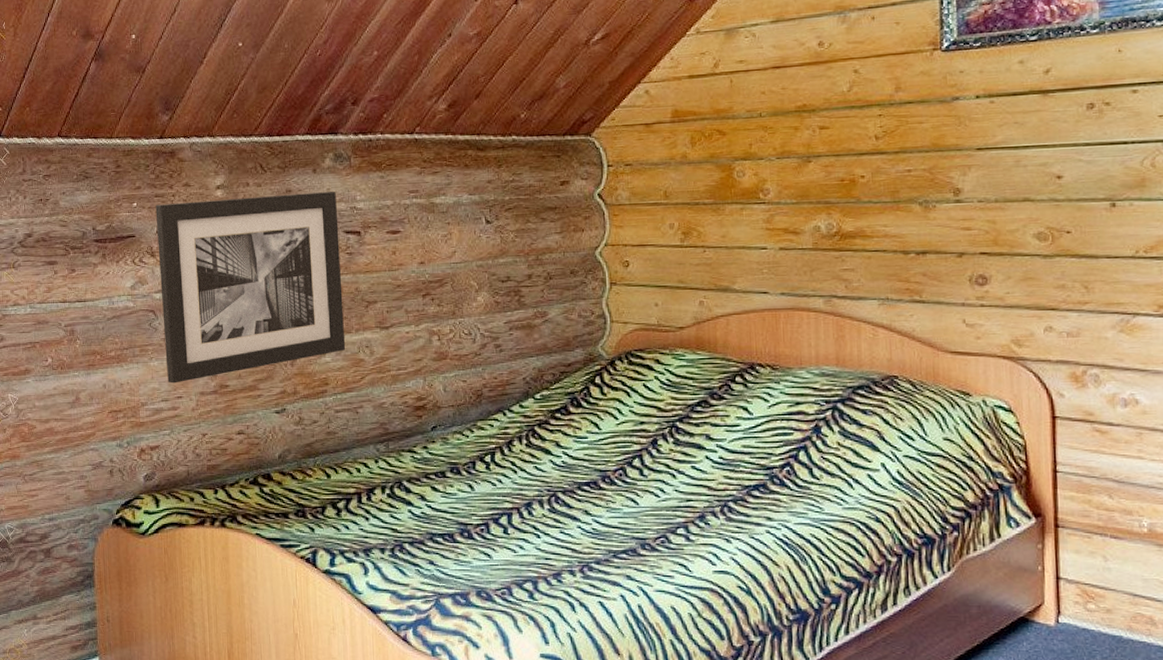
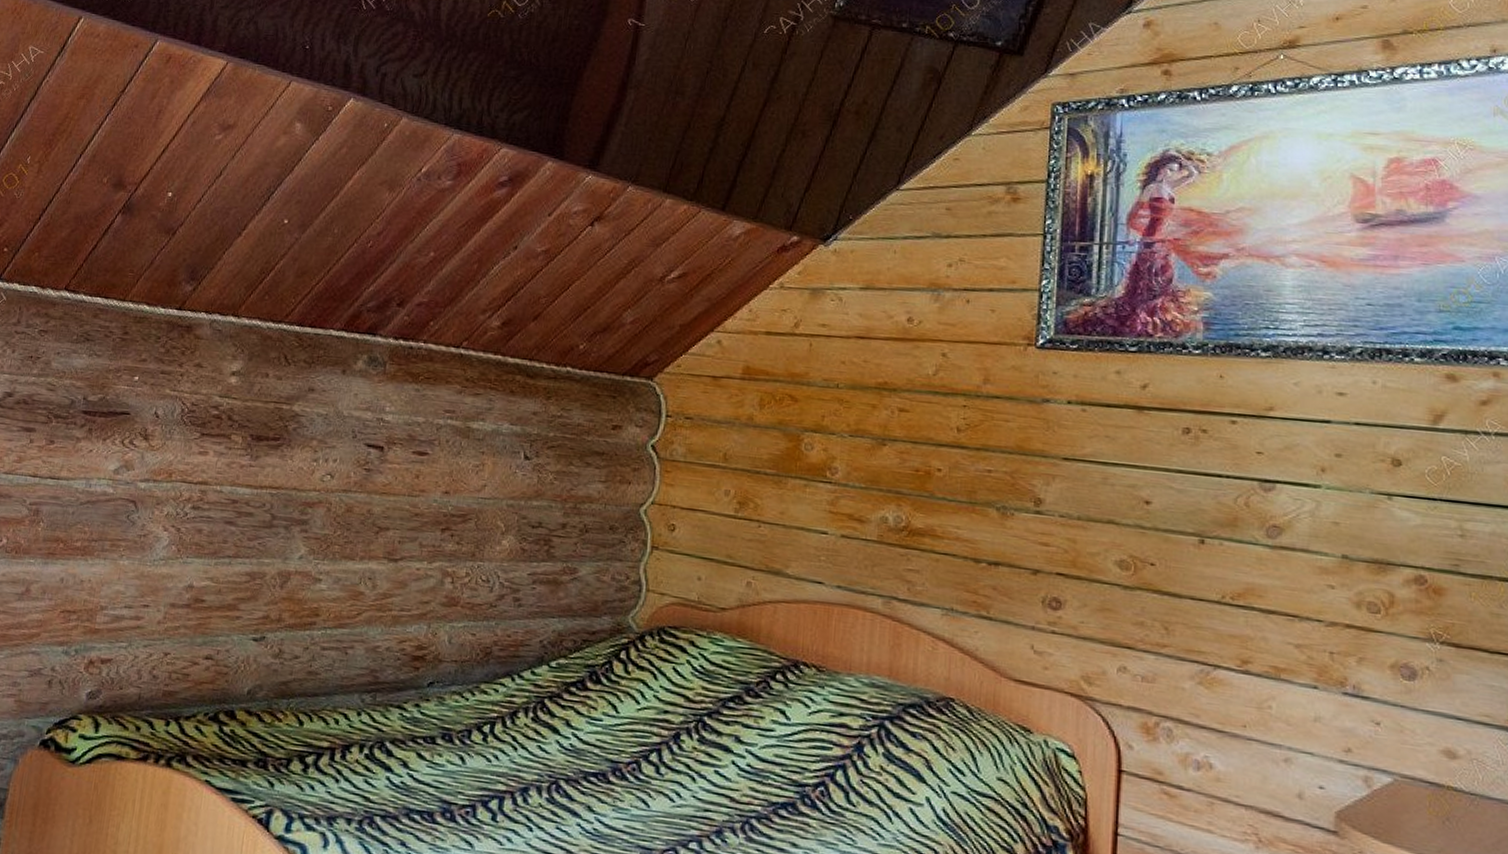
wall art: present [155,191,346,384] -> none [135,382,364,589]

